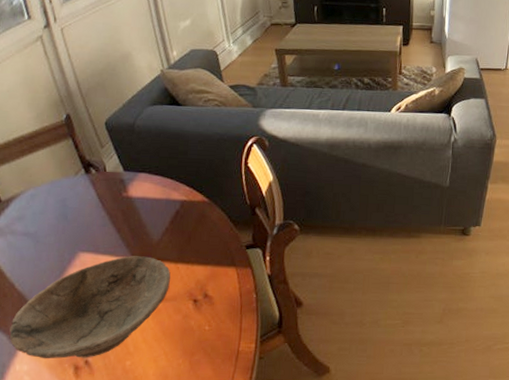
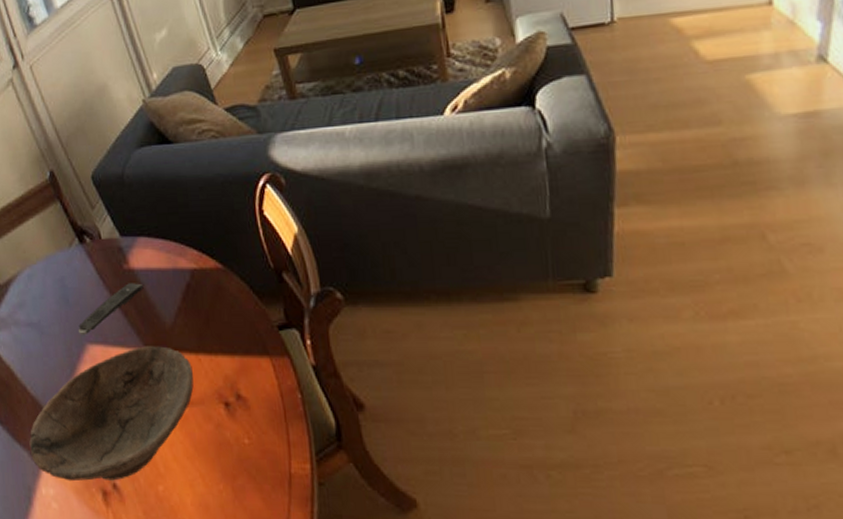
remote control: none [72,207,138,245] -> present [78,283,144,336]

